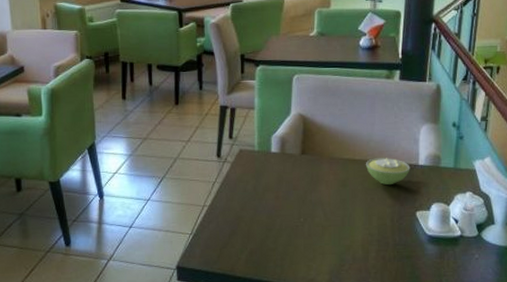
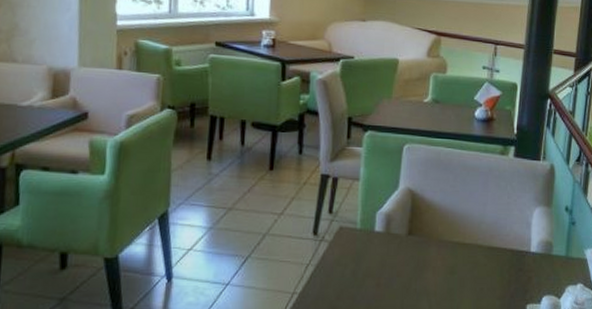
sugar bowl: present [366,158,410,186] -> none [476,242,522,274]

